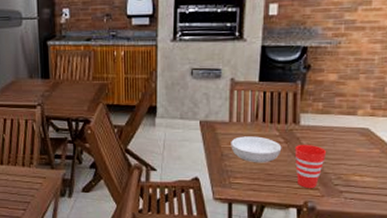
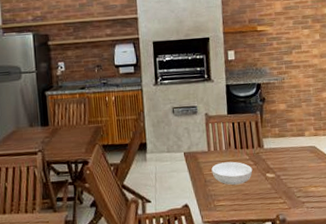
cup: present [294,144,327,189] -> none [262,164,288,203]

